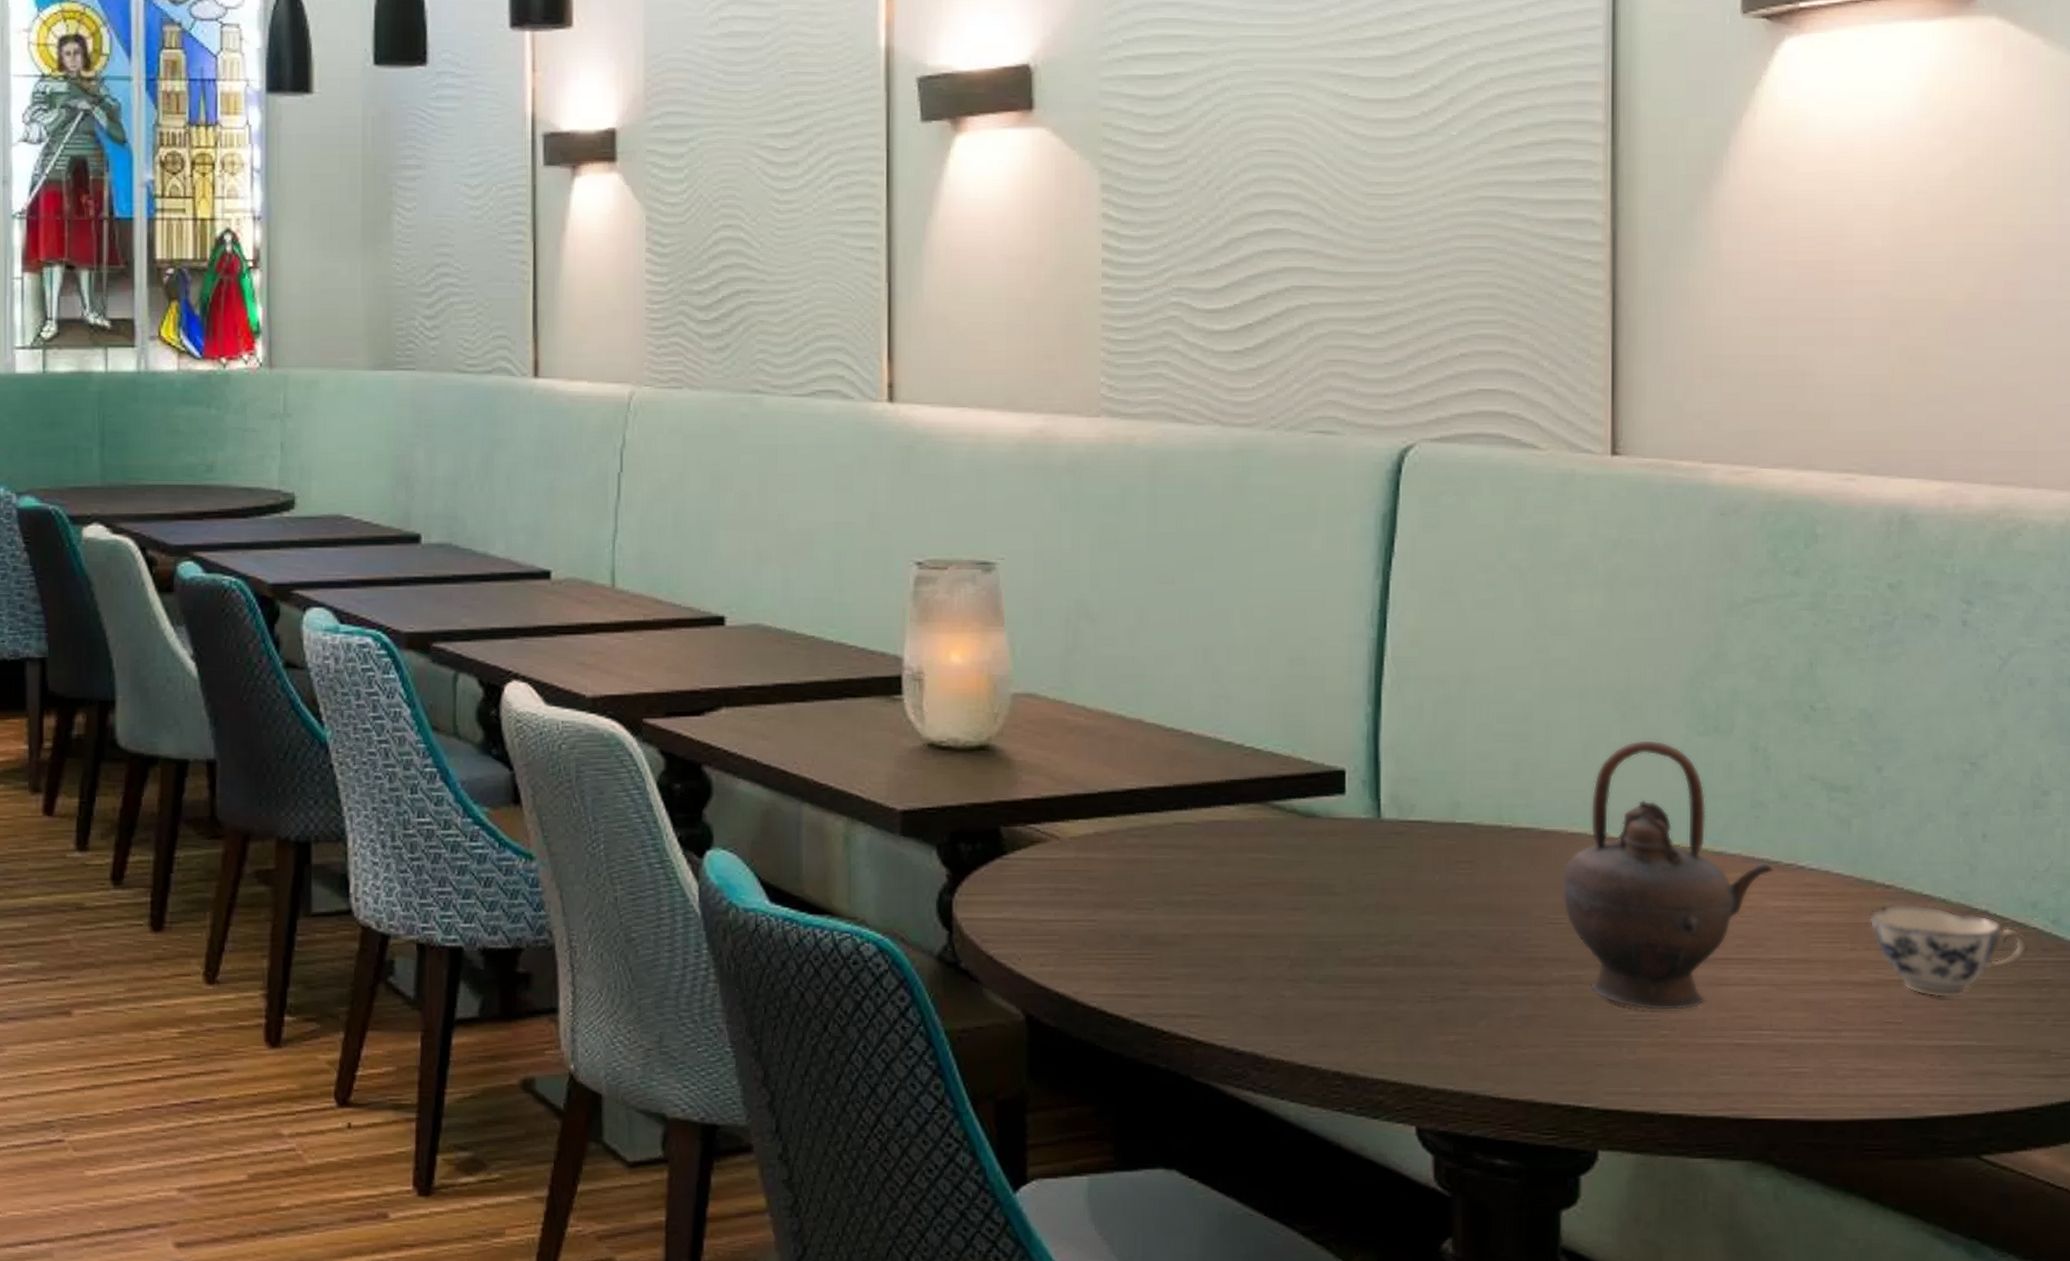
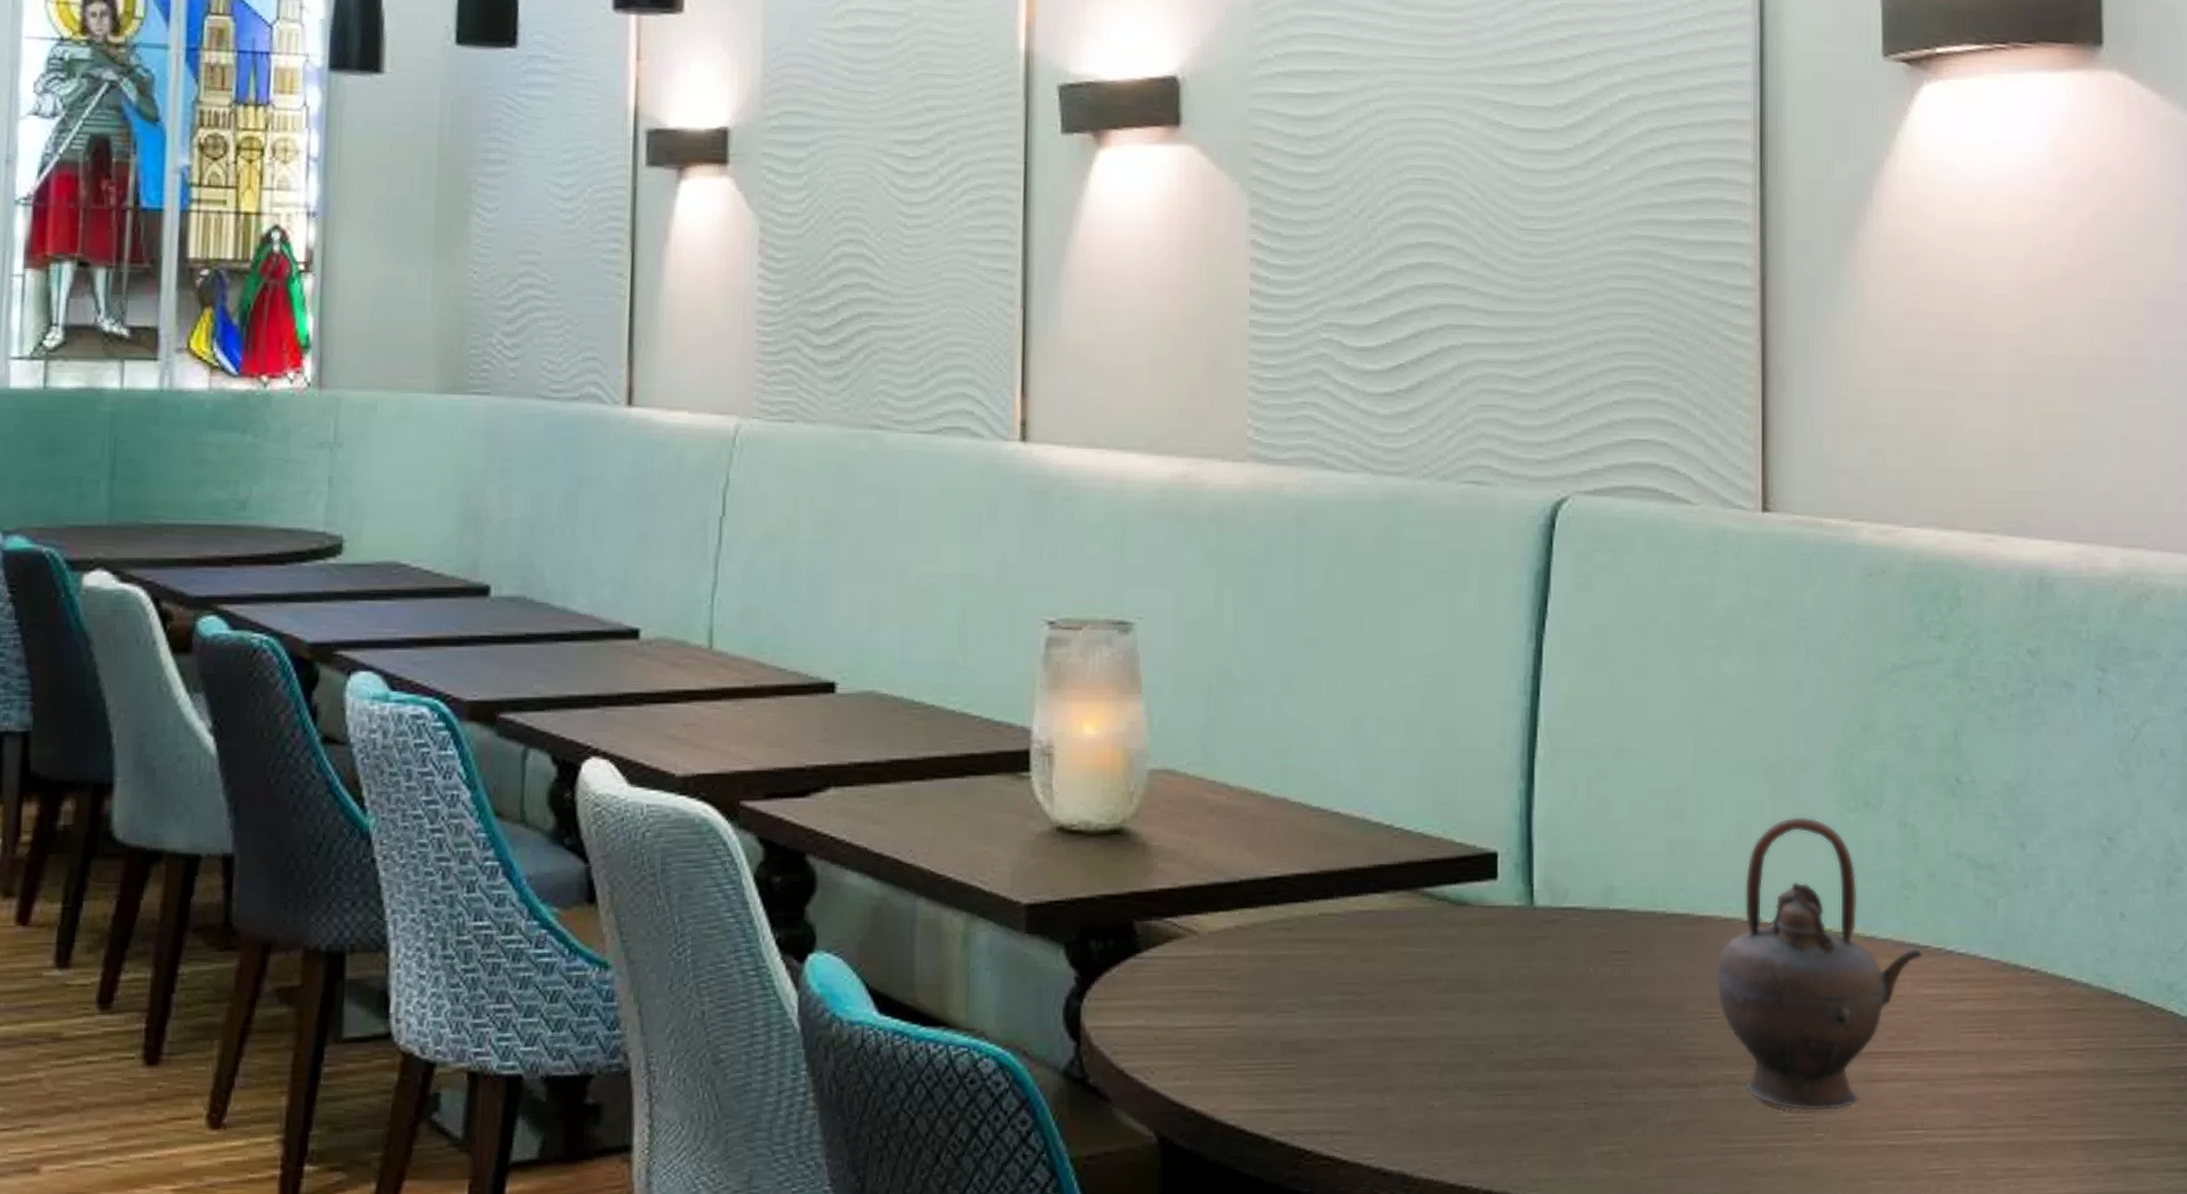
teacup: present [1869,904,2029,998] -> none [2015,989,2166,1089]

